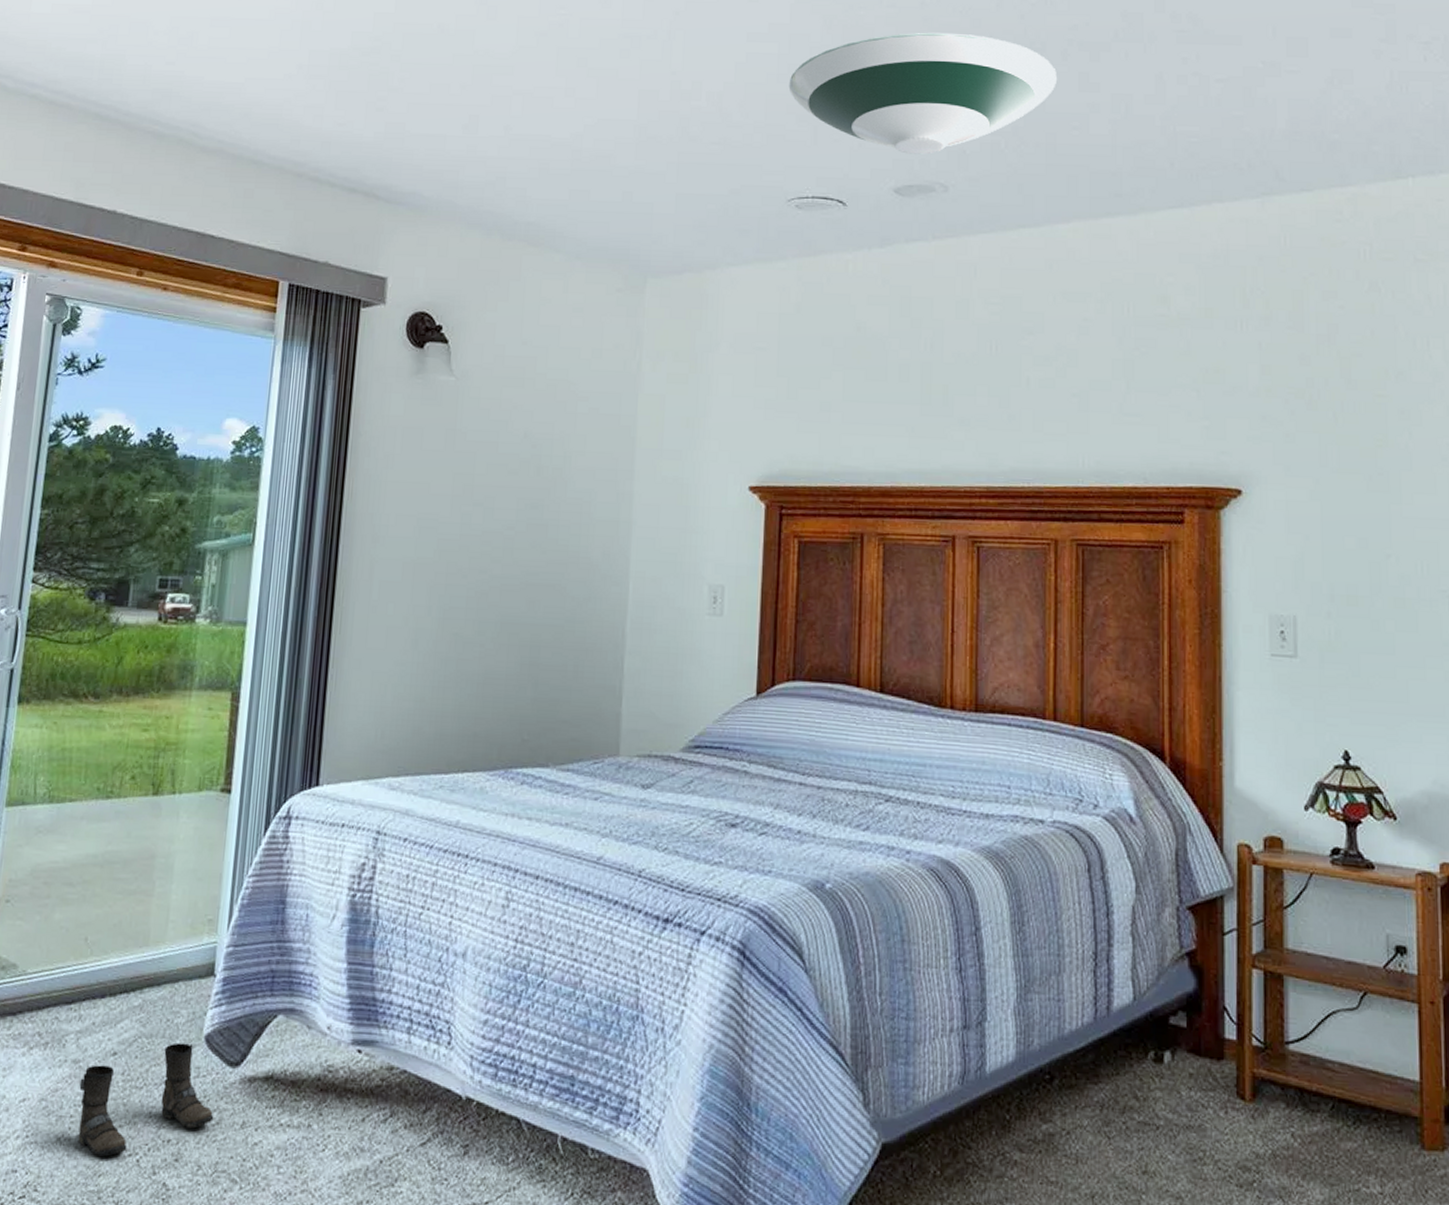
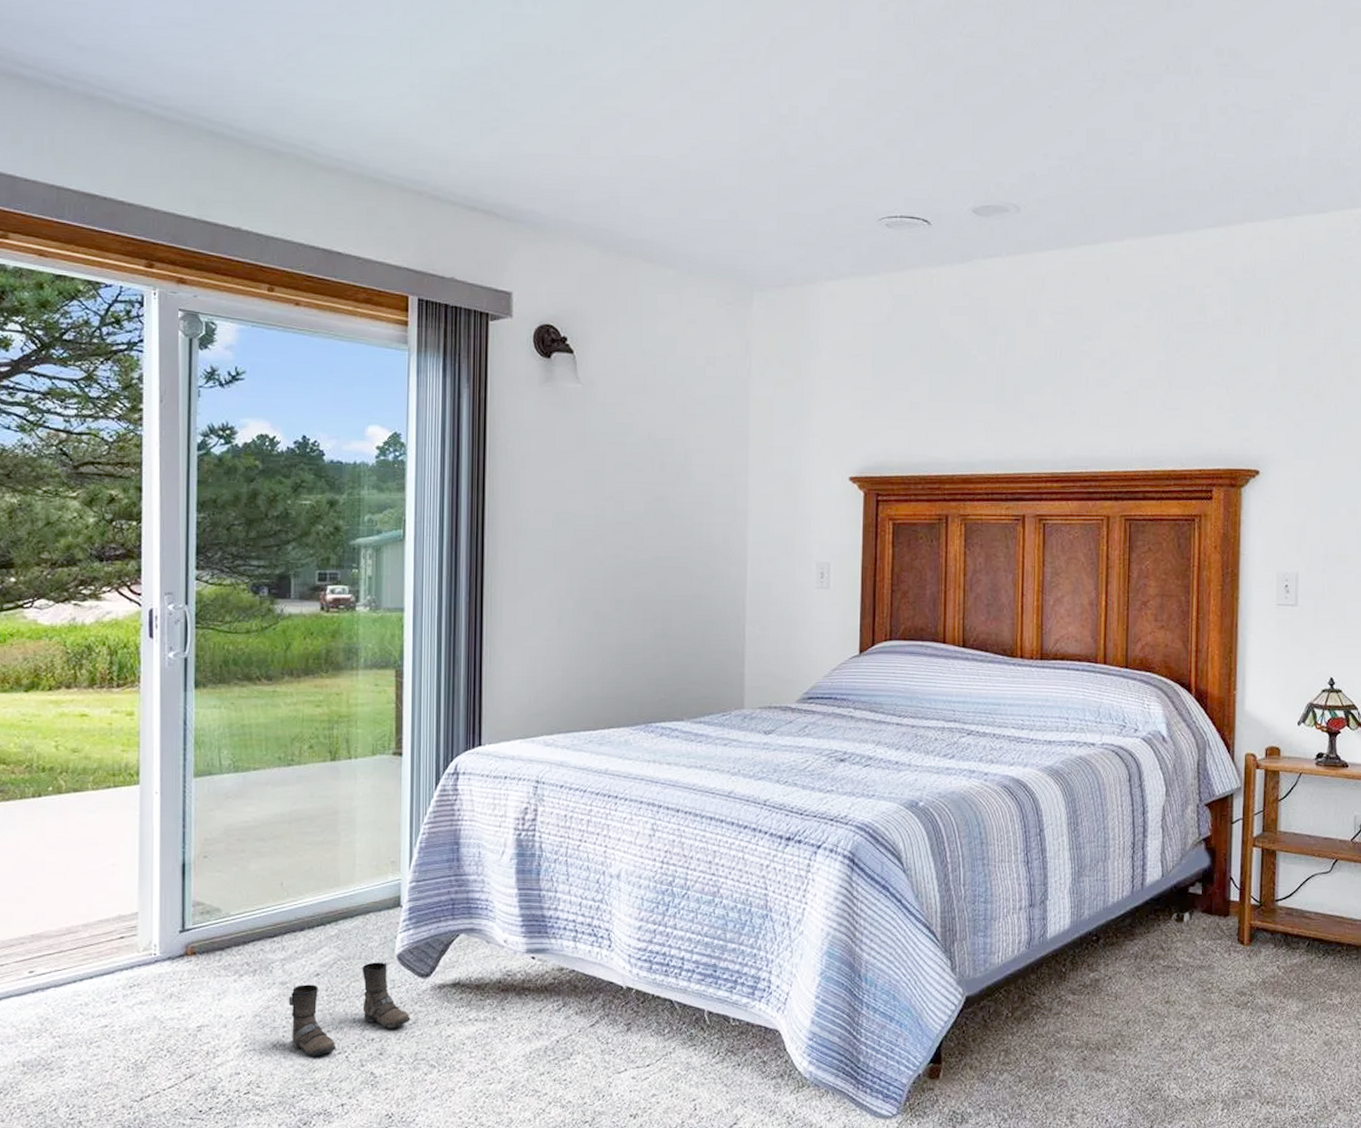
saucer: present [788,32,1058,155] -> none [878,62,1116,177]

